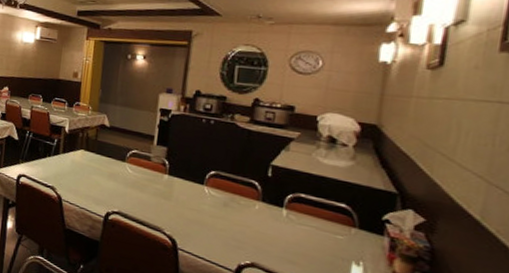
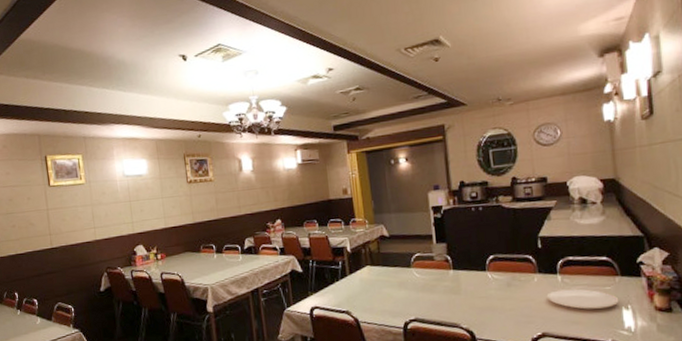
plate: none [265,223,351,258] -> present [546,288,619,310]

